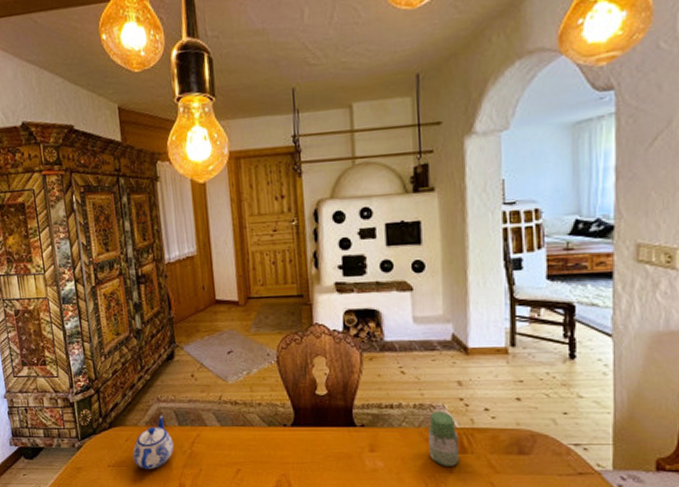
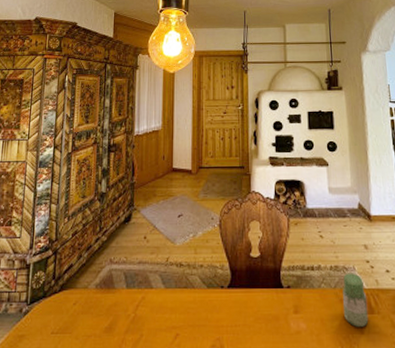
teapot: present [132,415,174,470] -> none [77,277,120,337]

